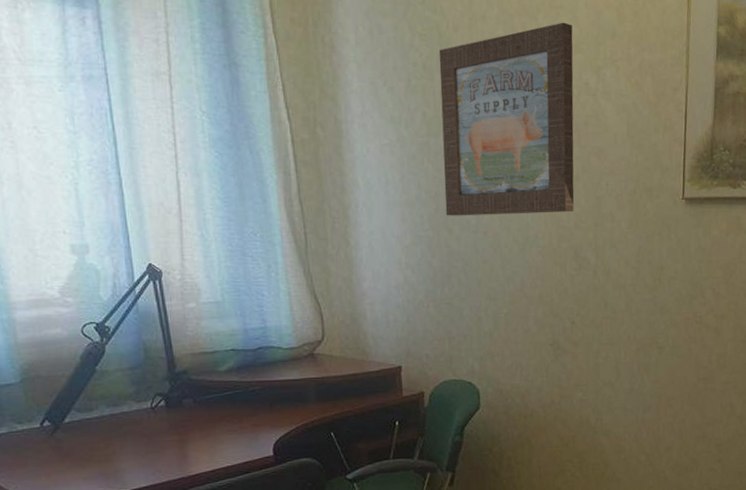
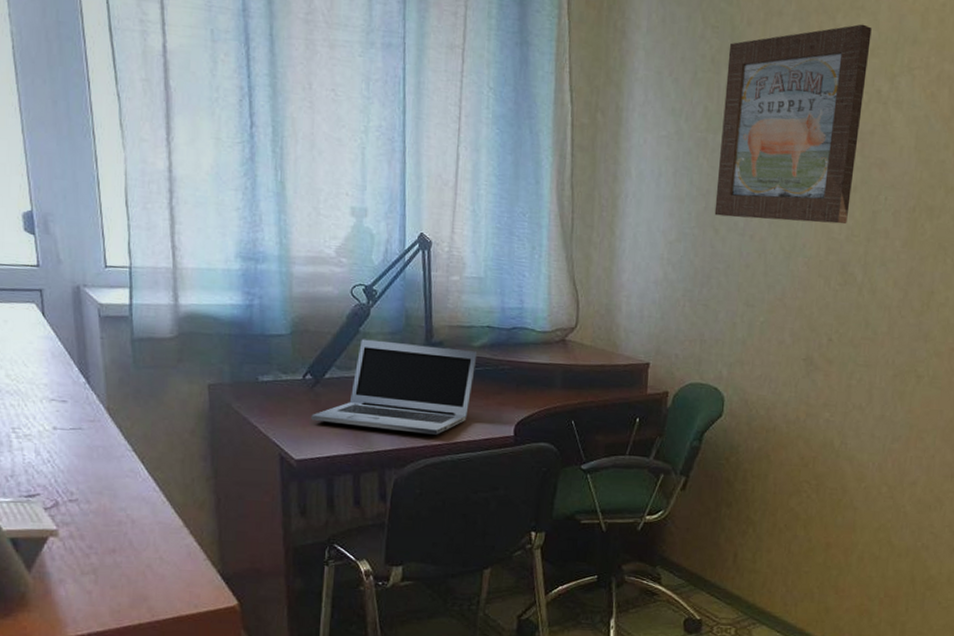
laptop: none [55,376,225,468] -> present [311,339,478,435]

